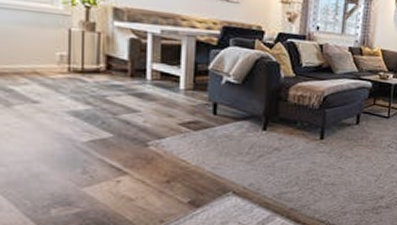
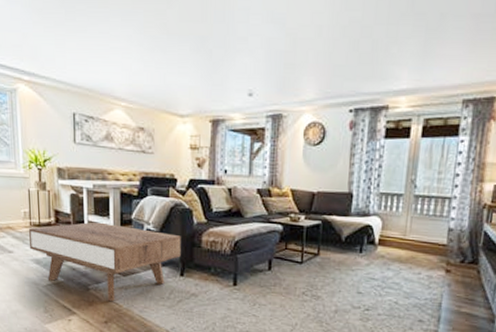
coffee table: none [66,70,266,159] -> present [29,222,181,302]

